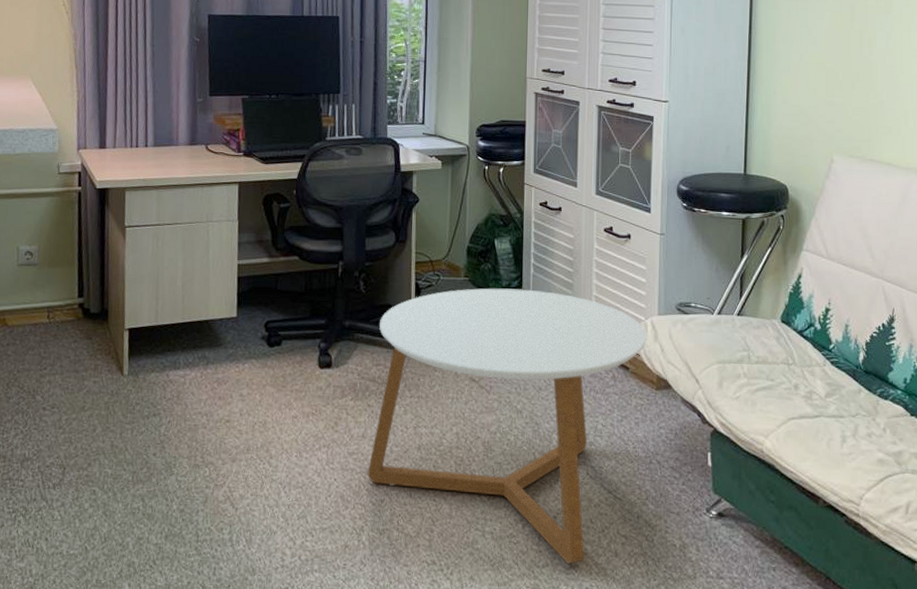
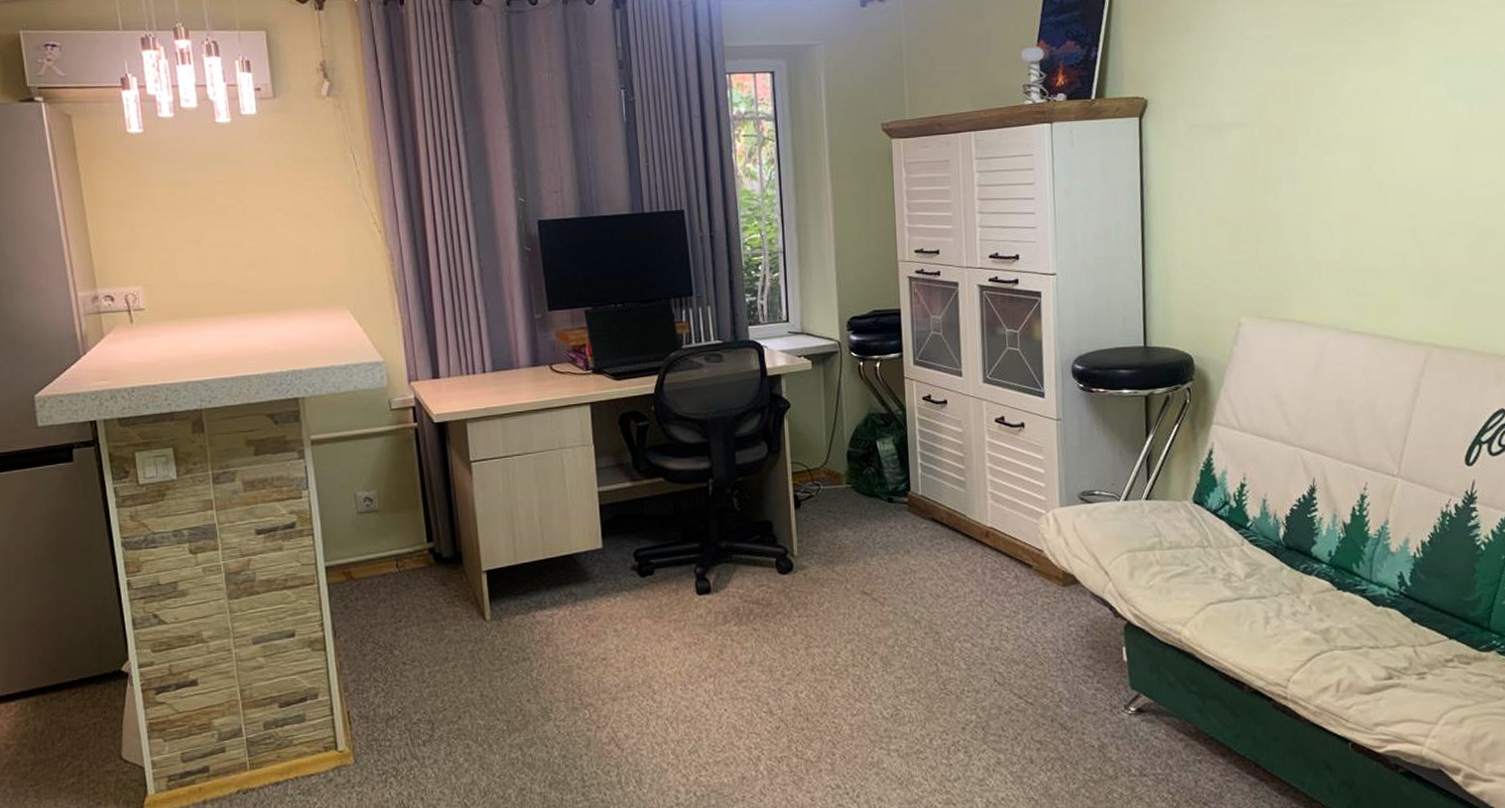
coffee table: present [367,288,647,564] -> none [759,491,1050,775]

